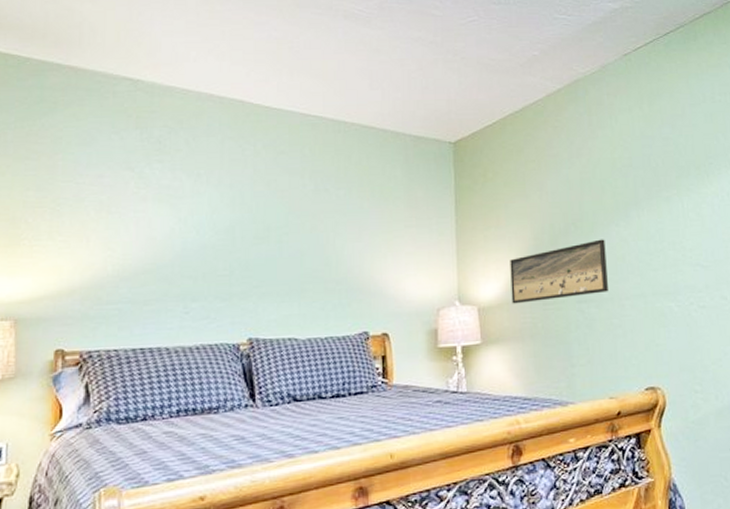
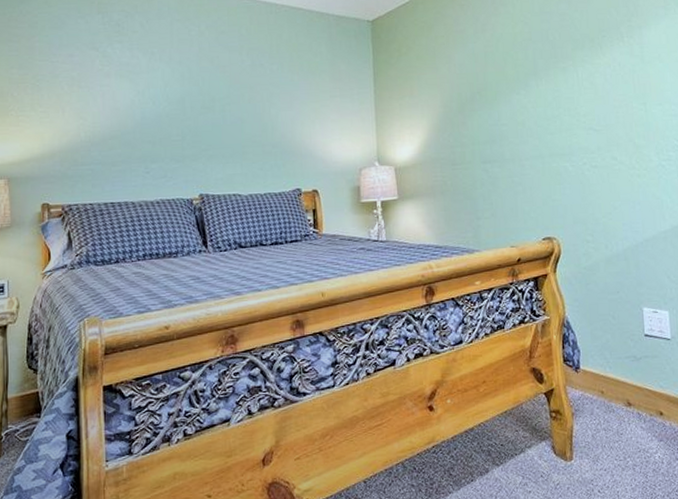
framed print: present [510,239,608,304] -> none [422,106,510,164]

